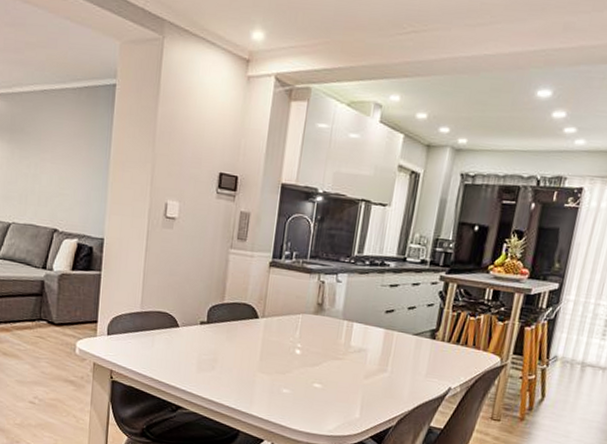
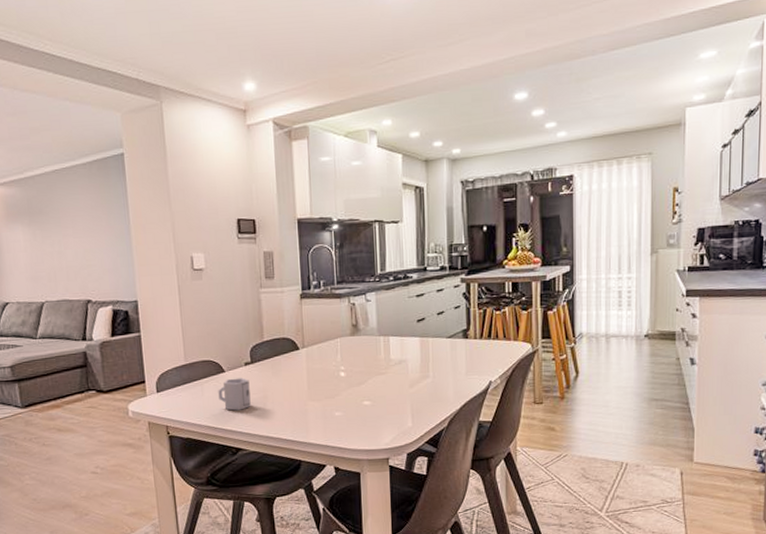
cup: none [168,334,202,369] -> present [218,377,251,411]

